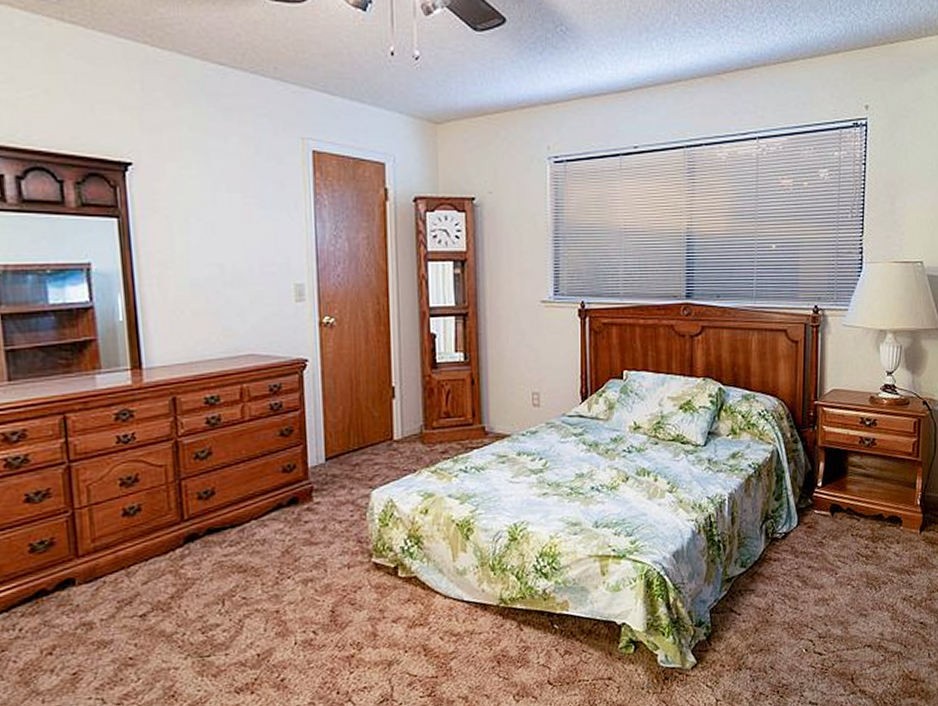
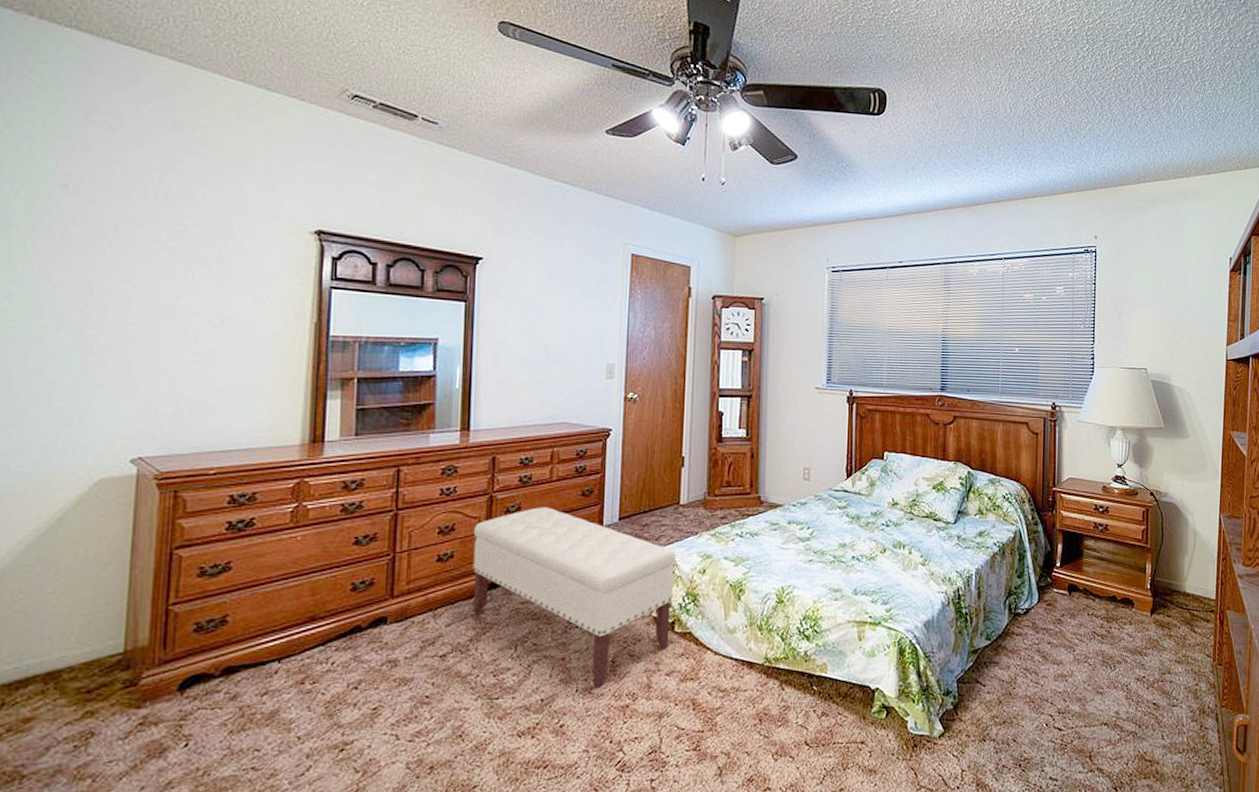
bench: none [160,450,394,640] -> present [473,507,676,689]

